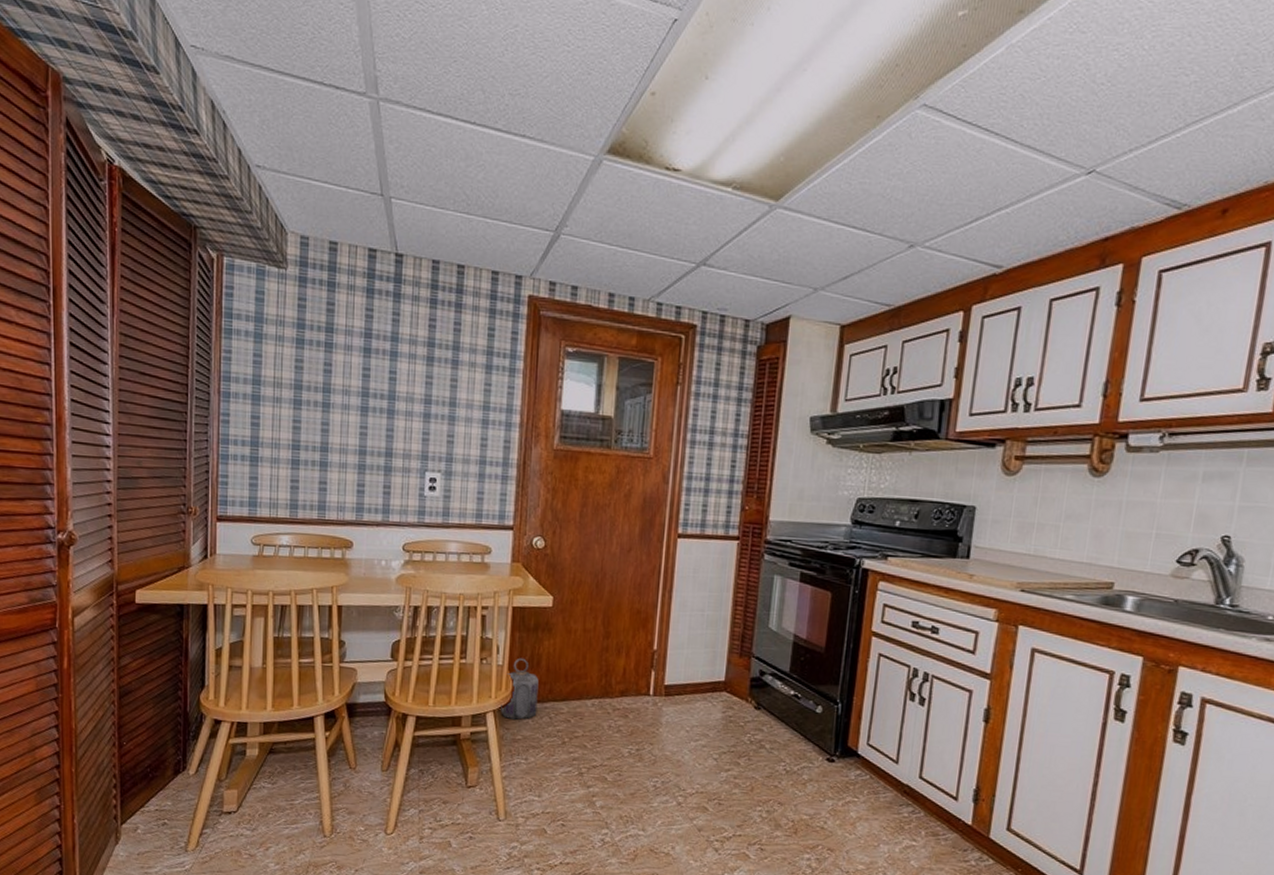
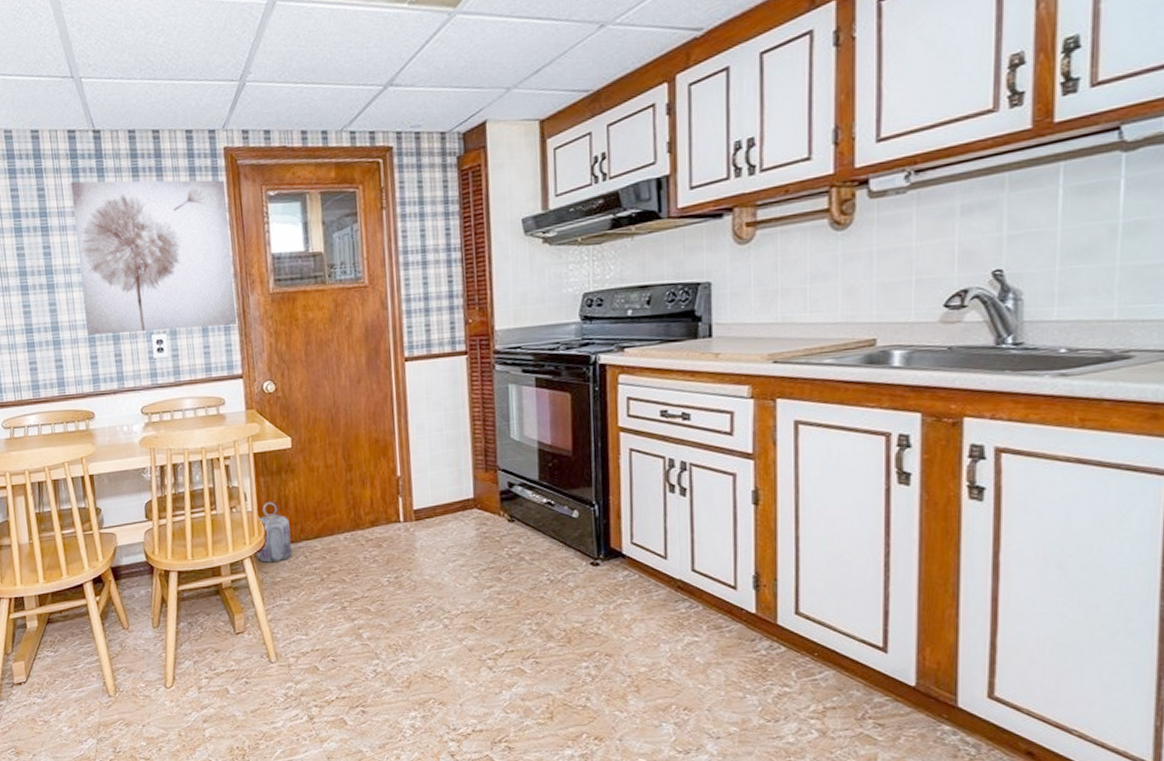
wall art: none [358,302,525,475] -> present [70,179,238,336]

